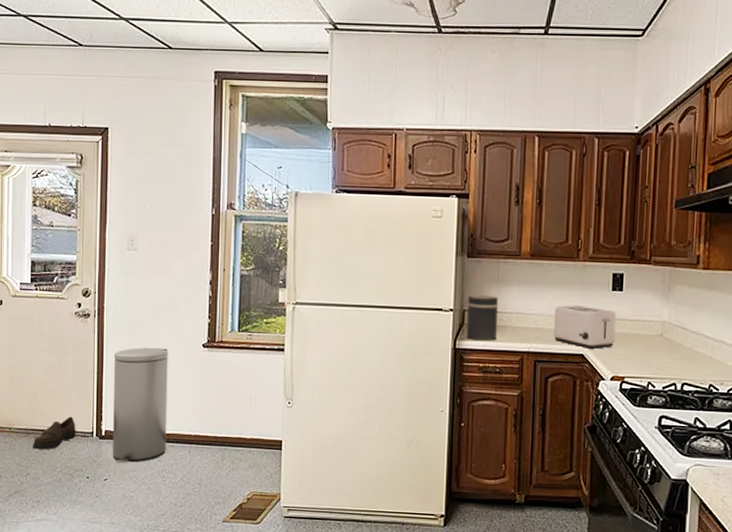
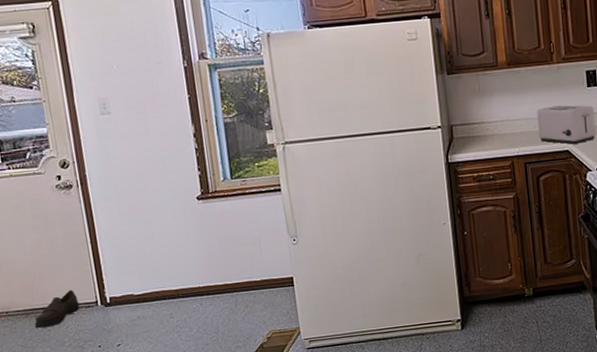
pedal bin: present [113,347,169,464] -> none [105,206,177,327]
cylinder: present [466,294,498,341] -> none [453,107,486,153]

